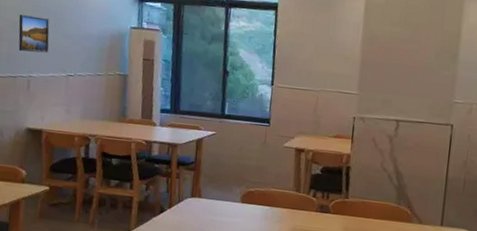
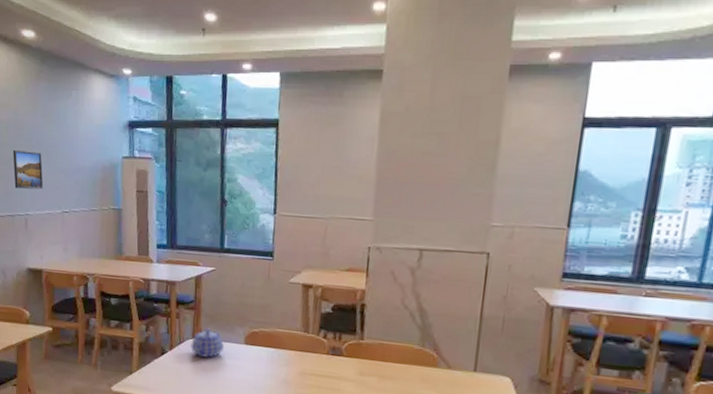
teapot: none [189,187,223,217] -> present [191,328,225,359]

